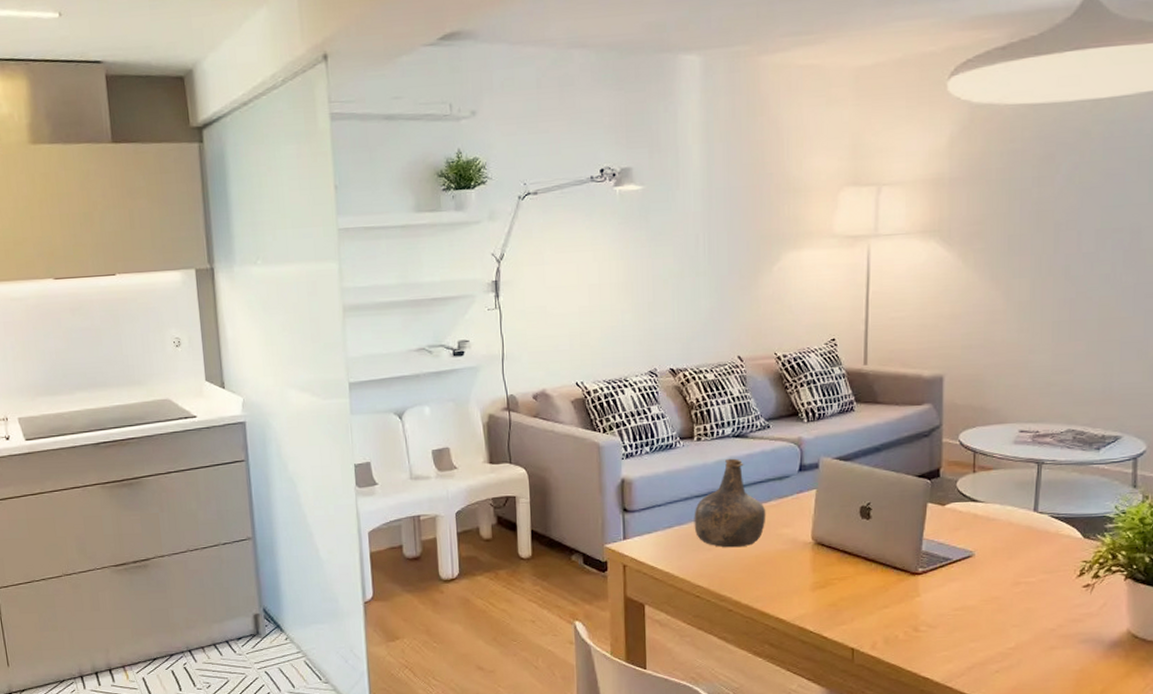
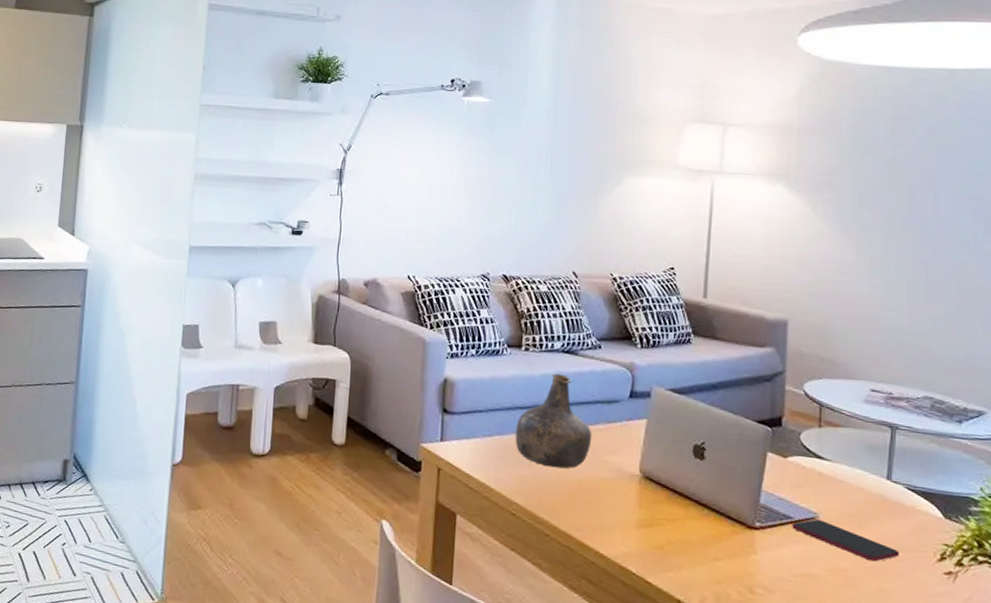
smartphone: none [951,556,1045,586] -> present [792,518,900,562]

